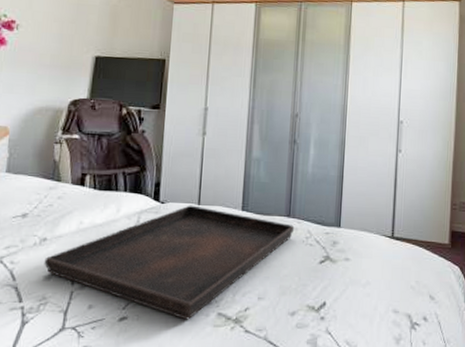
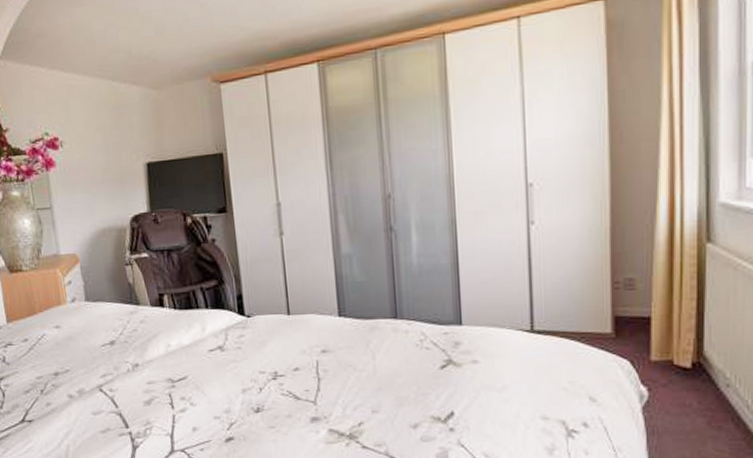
serving tray: present [44,205,295,320] -> none [140,316,405,438]

